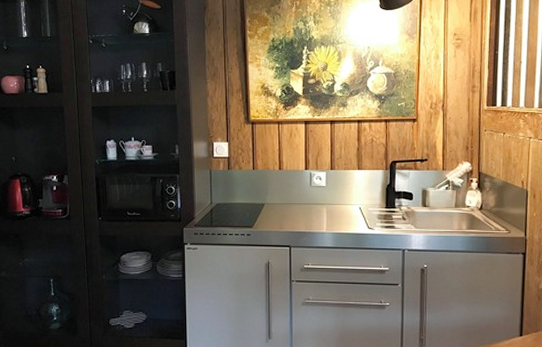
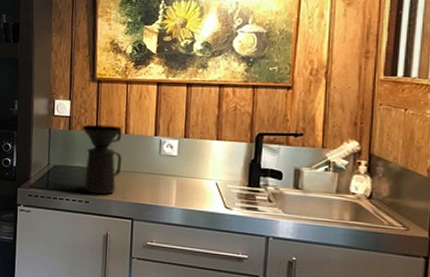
coffee maker: none [240,163,278,227] -> present [82,124,122,195]

